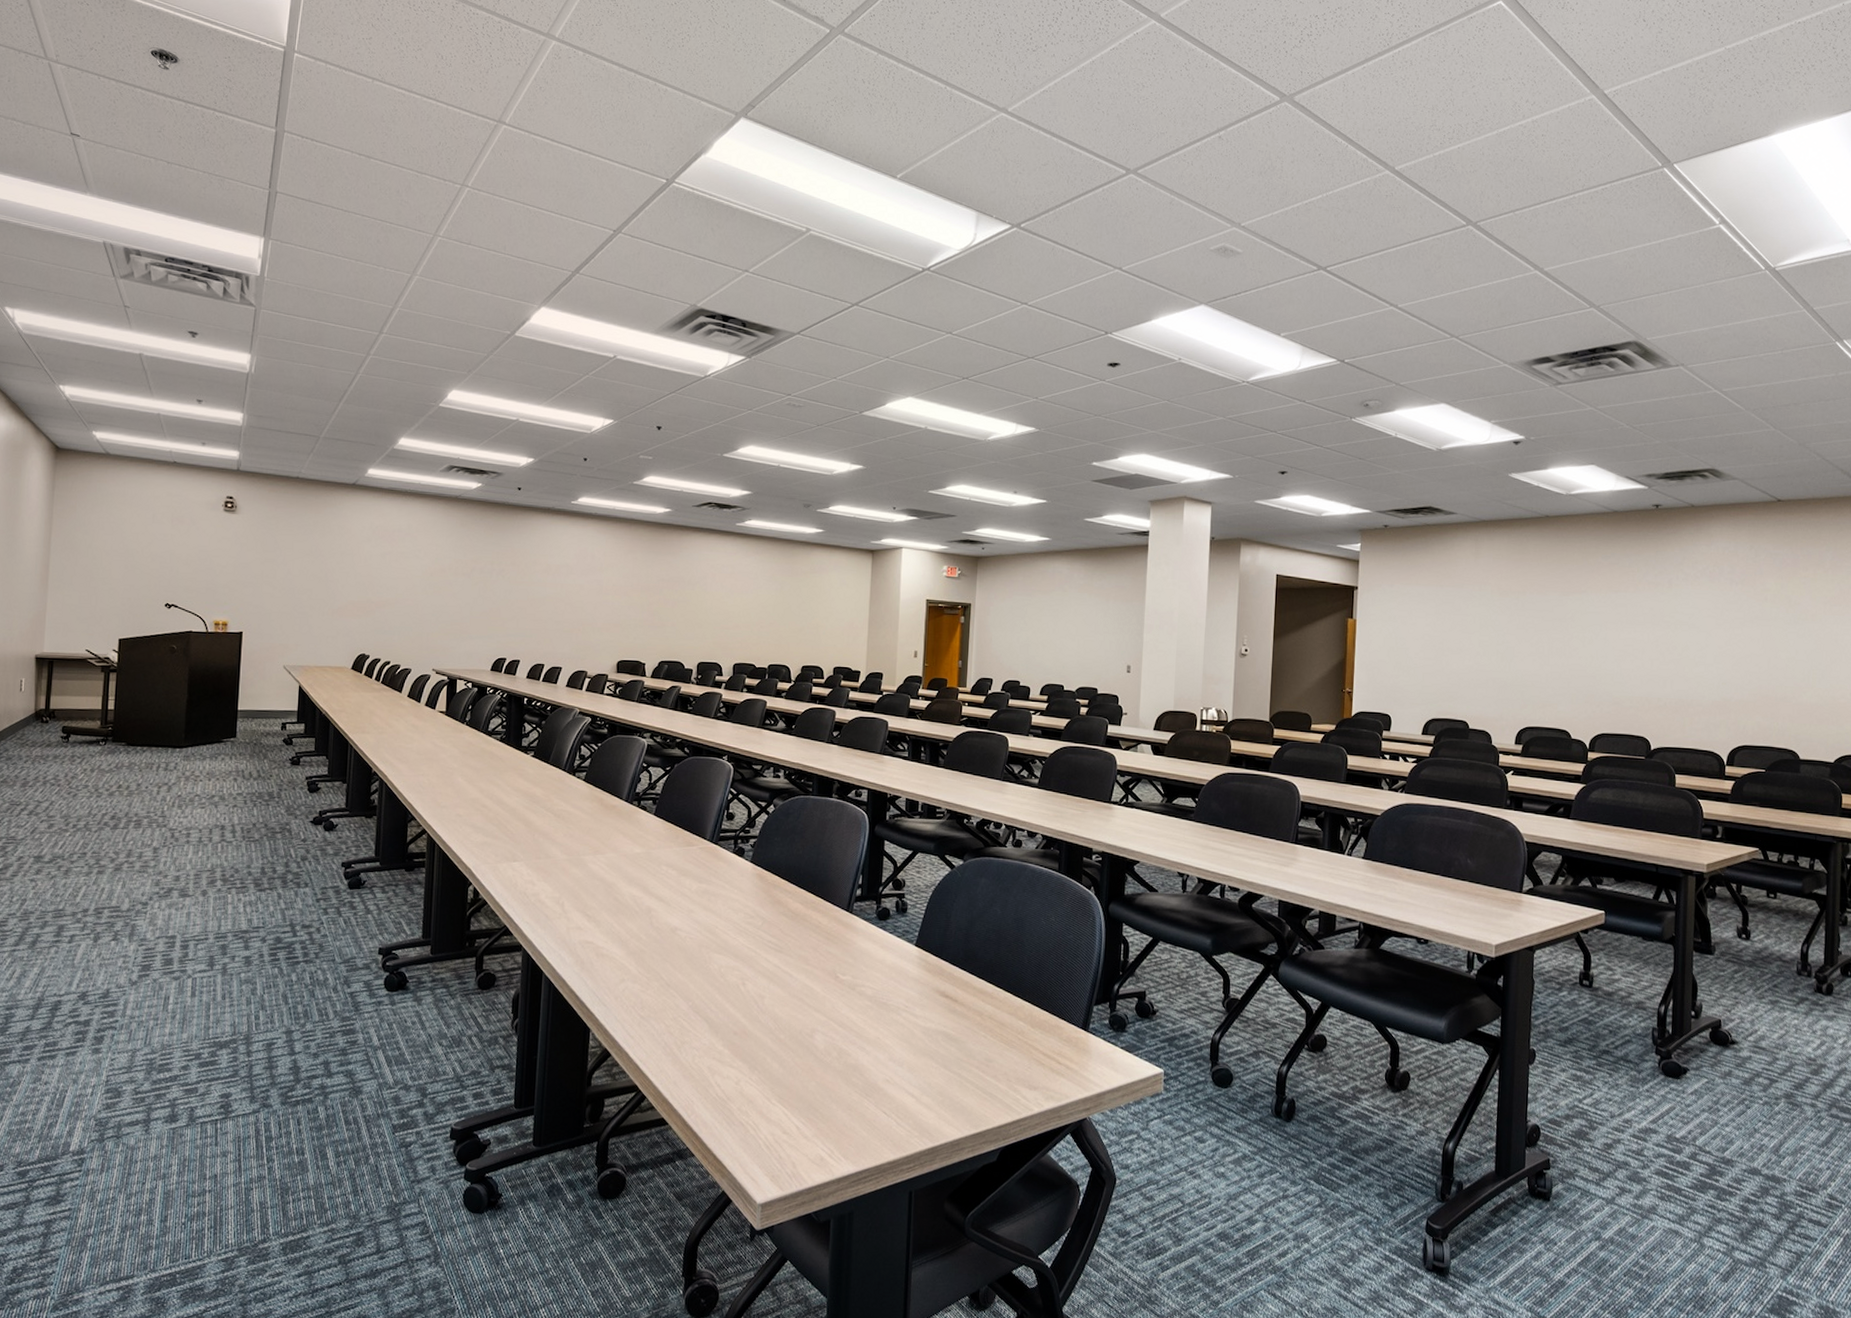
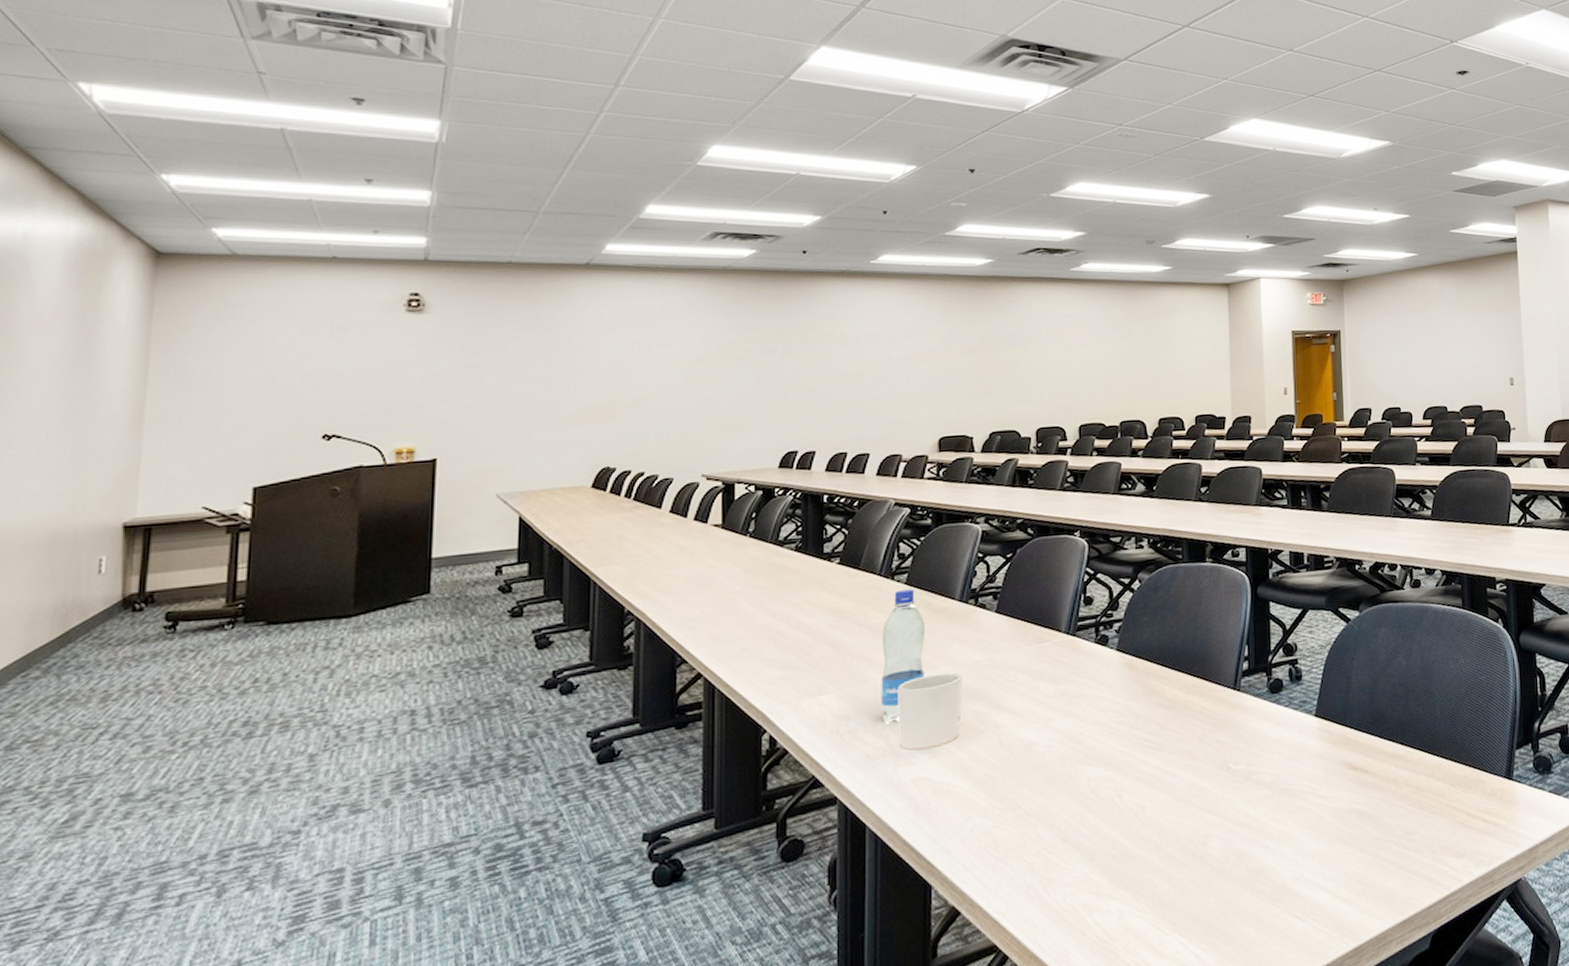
bottle: none [559,785,598,894] -> present [881,589,926,725]
mug: none [571,858,625,919] -> present [897,673,963,751]

